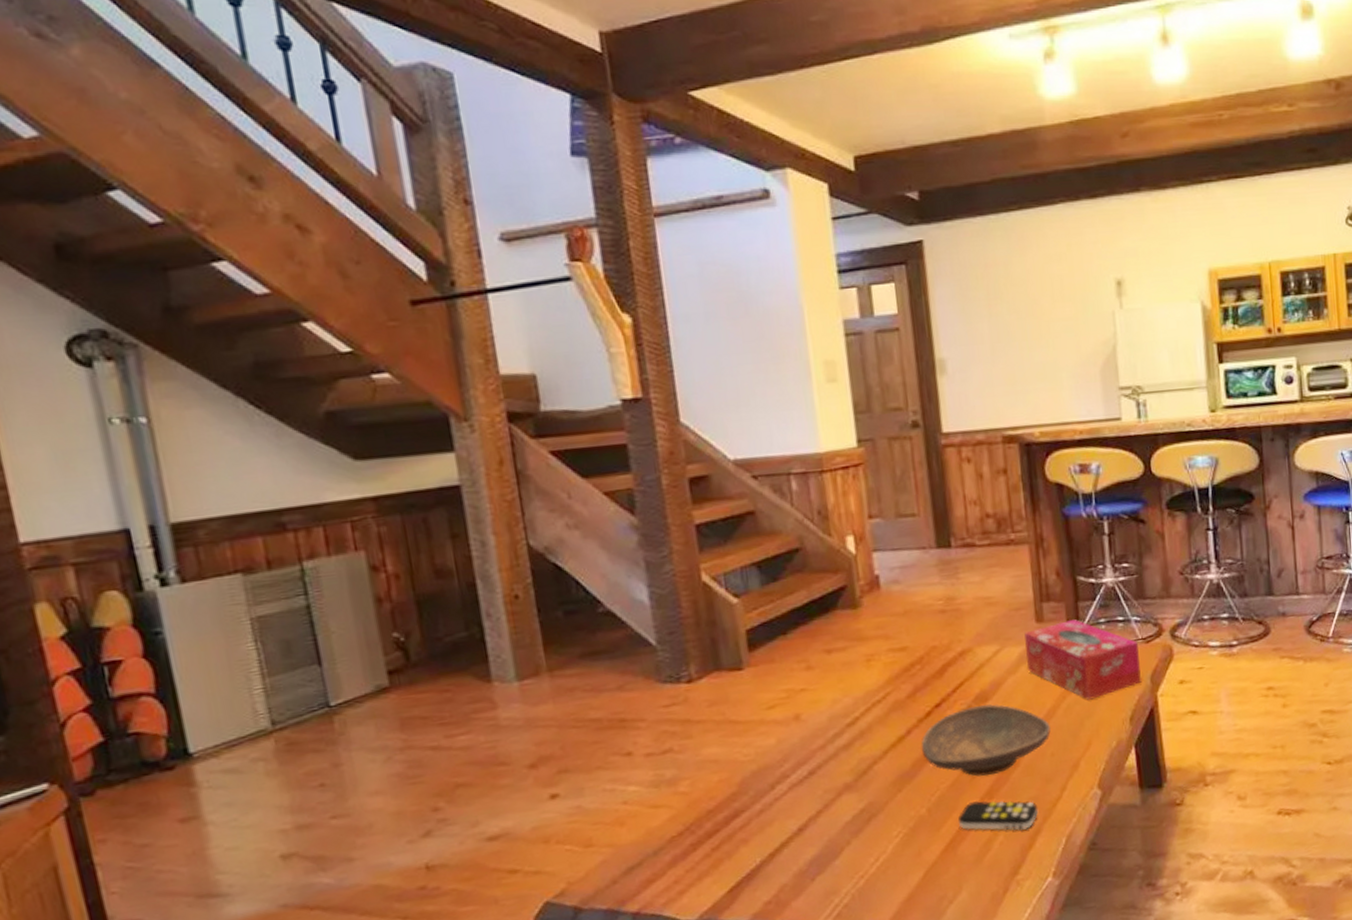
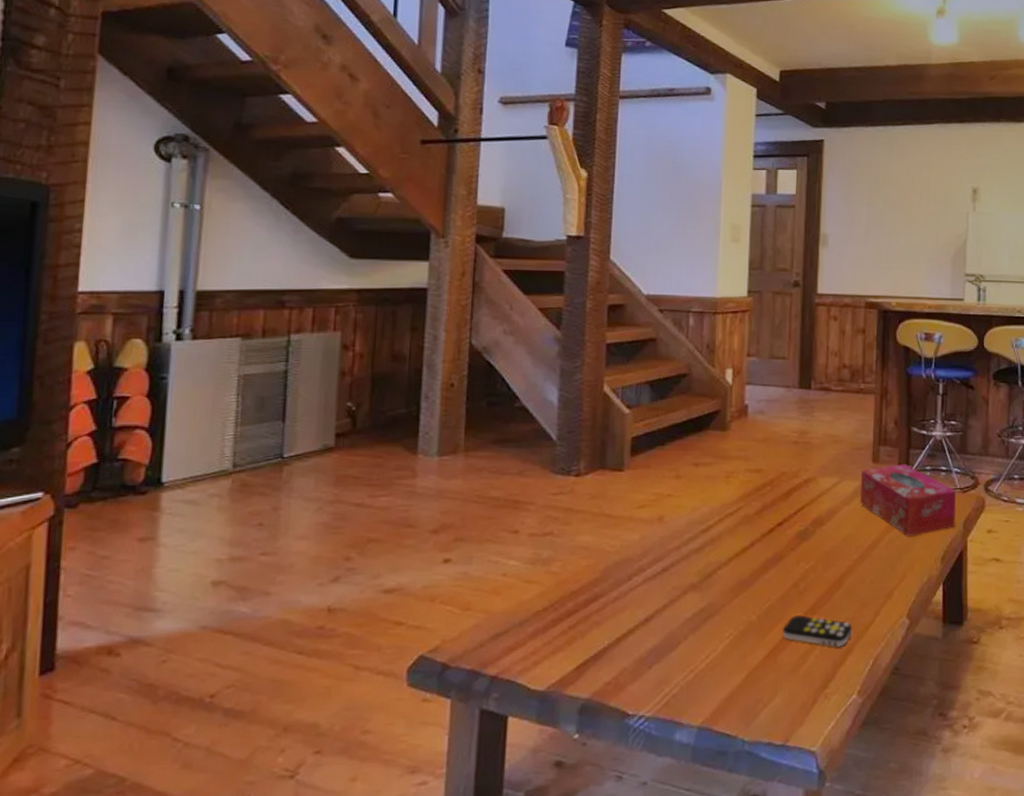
decorative bowl: present [921,704,1051,777] -> none [760,529,872,594]

